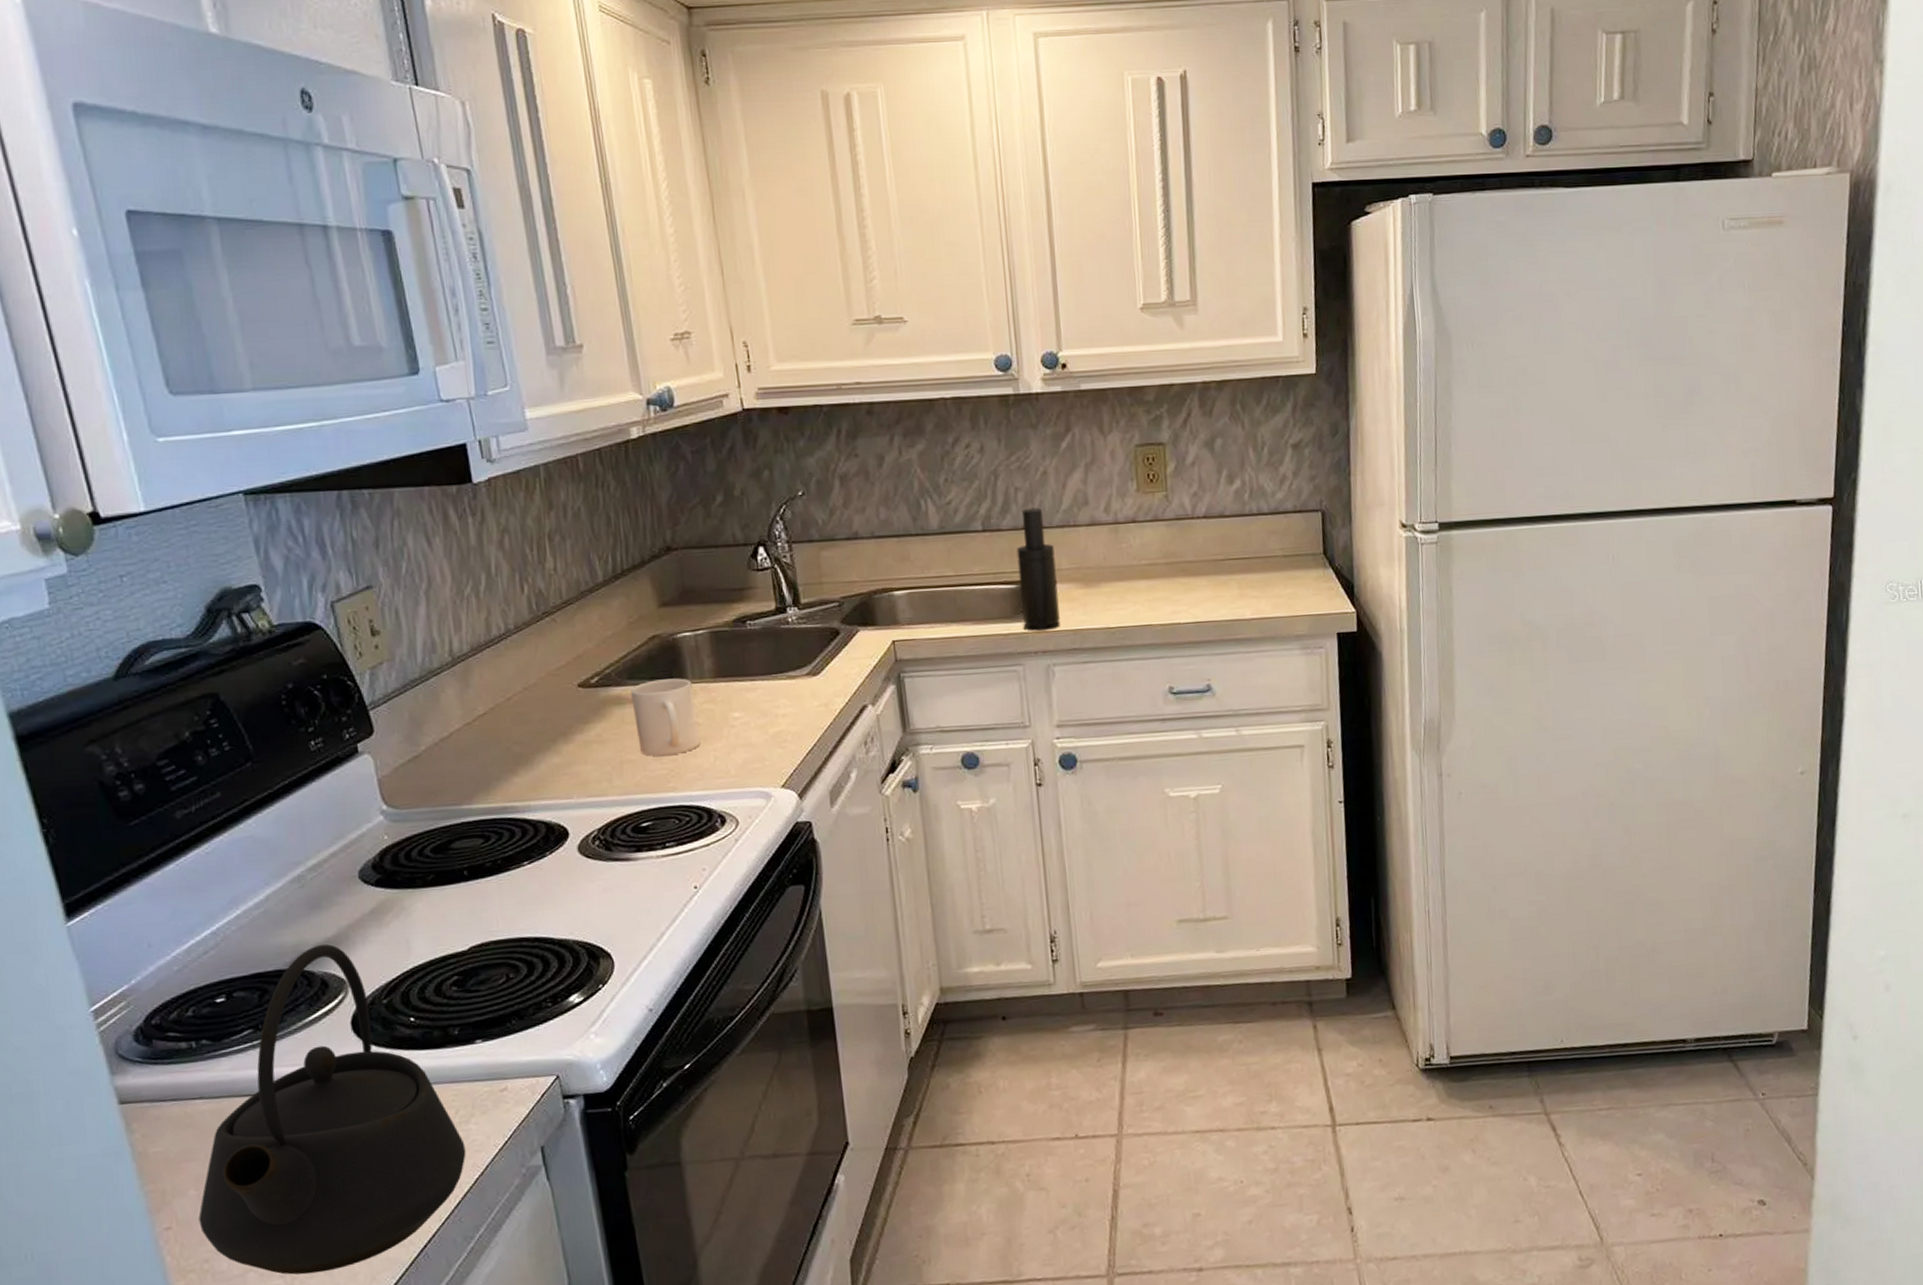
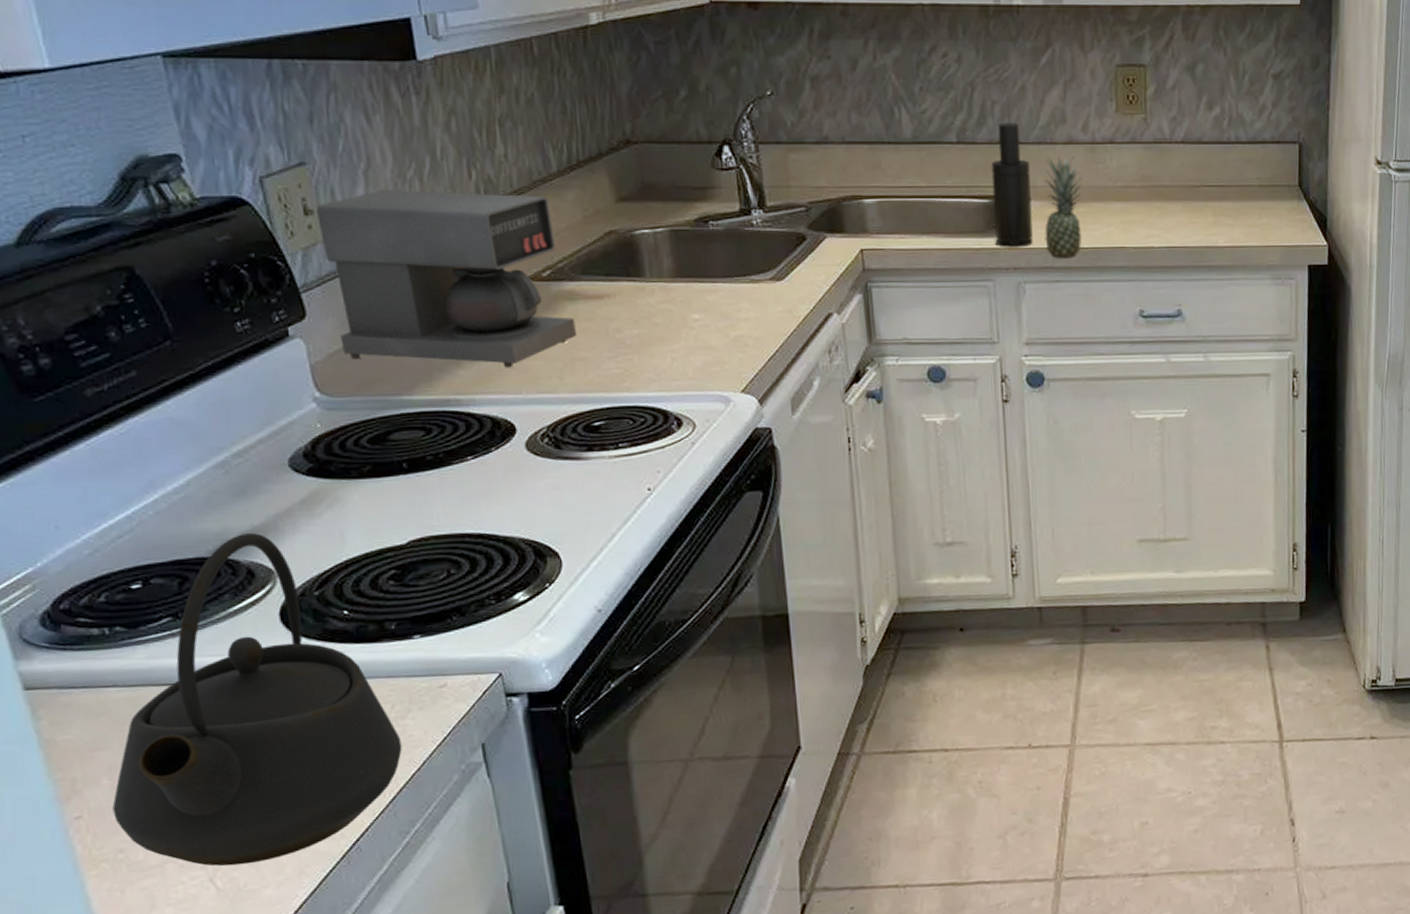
coffee maker: none [382,605,624,774] -> present [316,190,576,368]
mug: present [630,678,701,757] -> none [584,276,658,355]
fruit: none [1069,536,1109,640] -> present [1044,155,1083,259]

